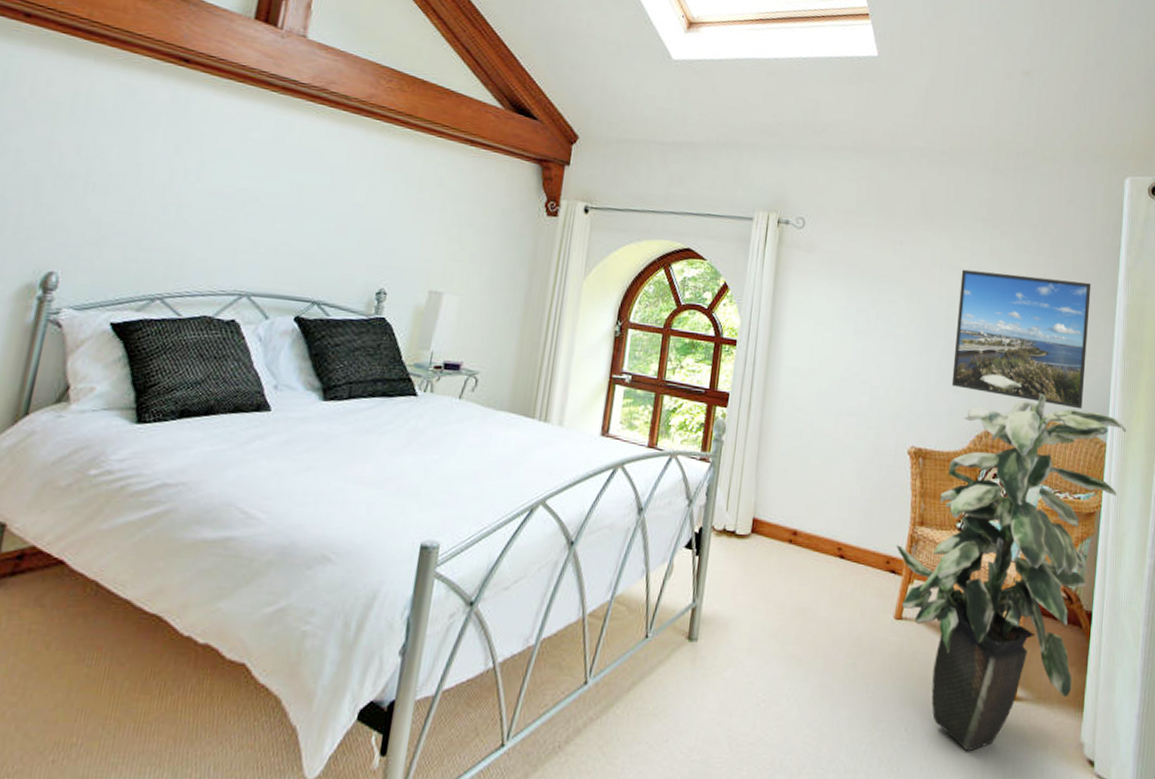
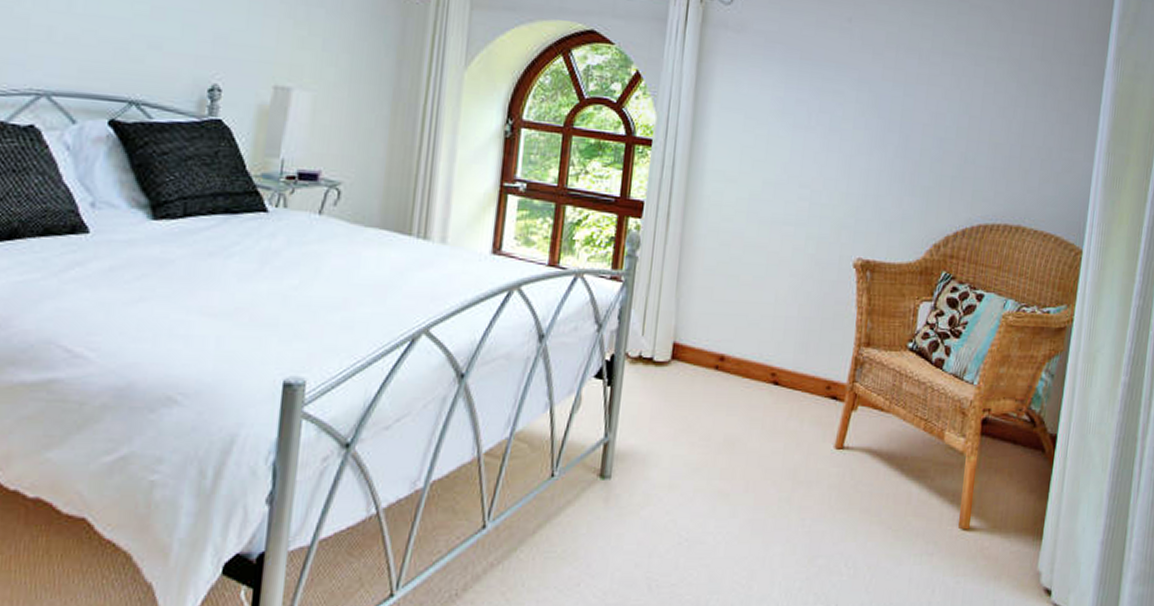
indoor plant: present [895,374,1126,752] -> none [837,174,1106,585]
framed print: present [951,269,1091,409] -> none [906,51,1075,212]

